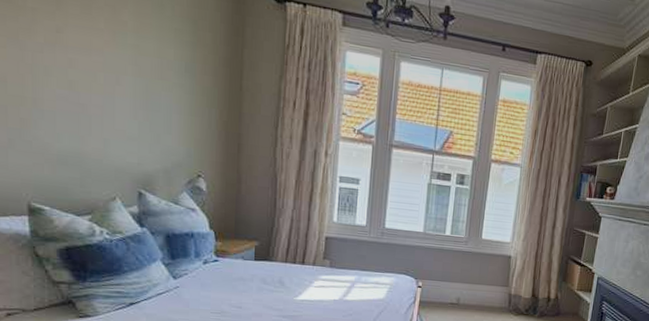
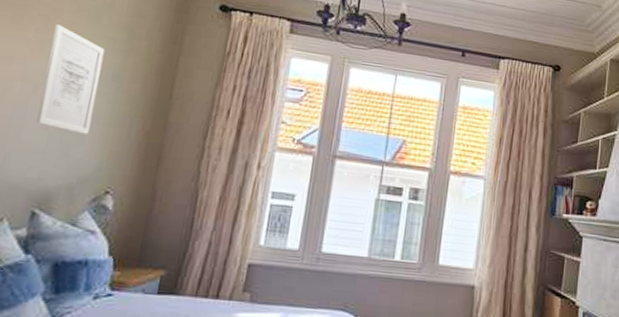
wall art: none [123,15,174,124] -> present [36,24,105,134]

